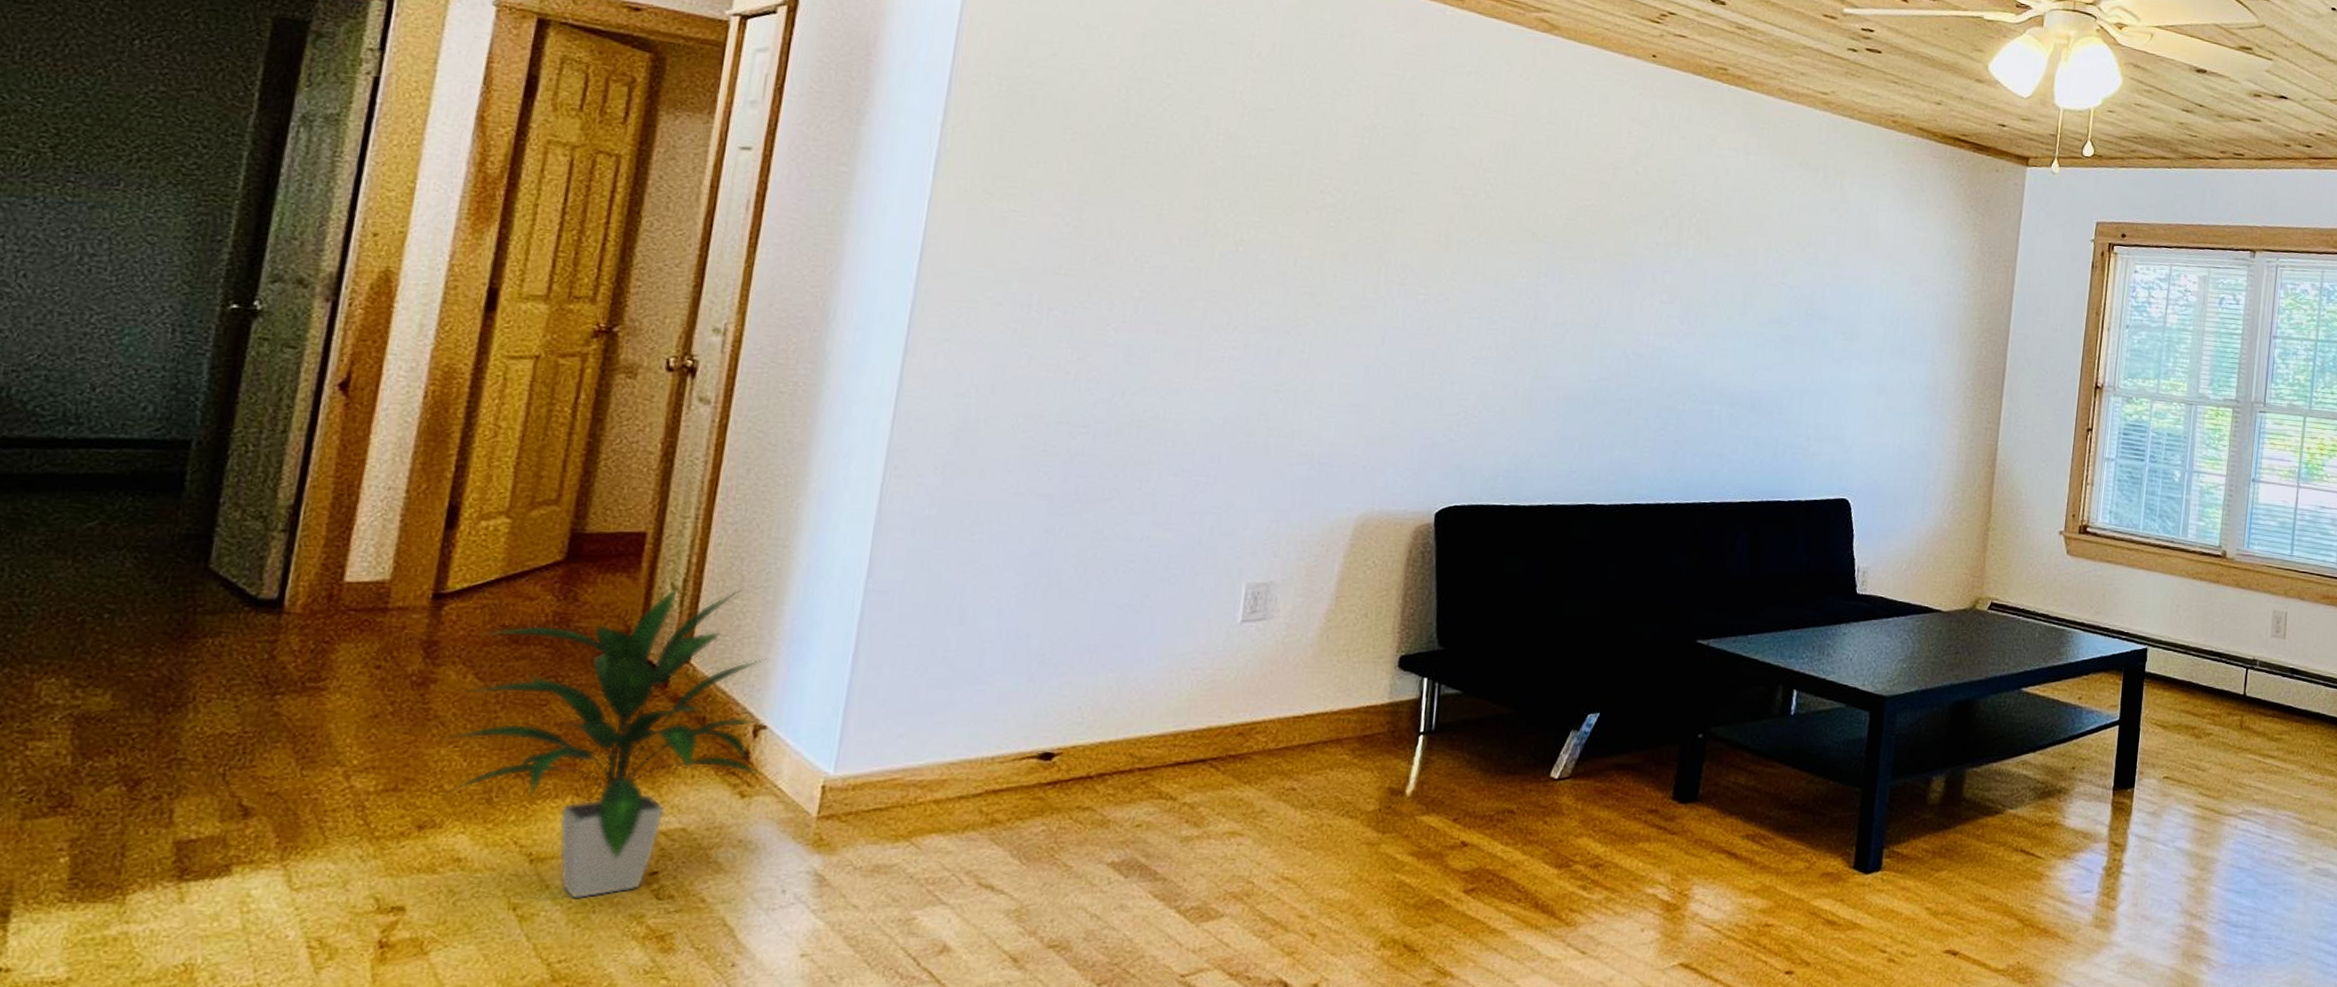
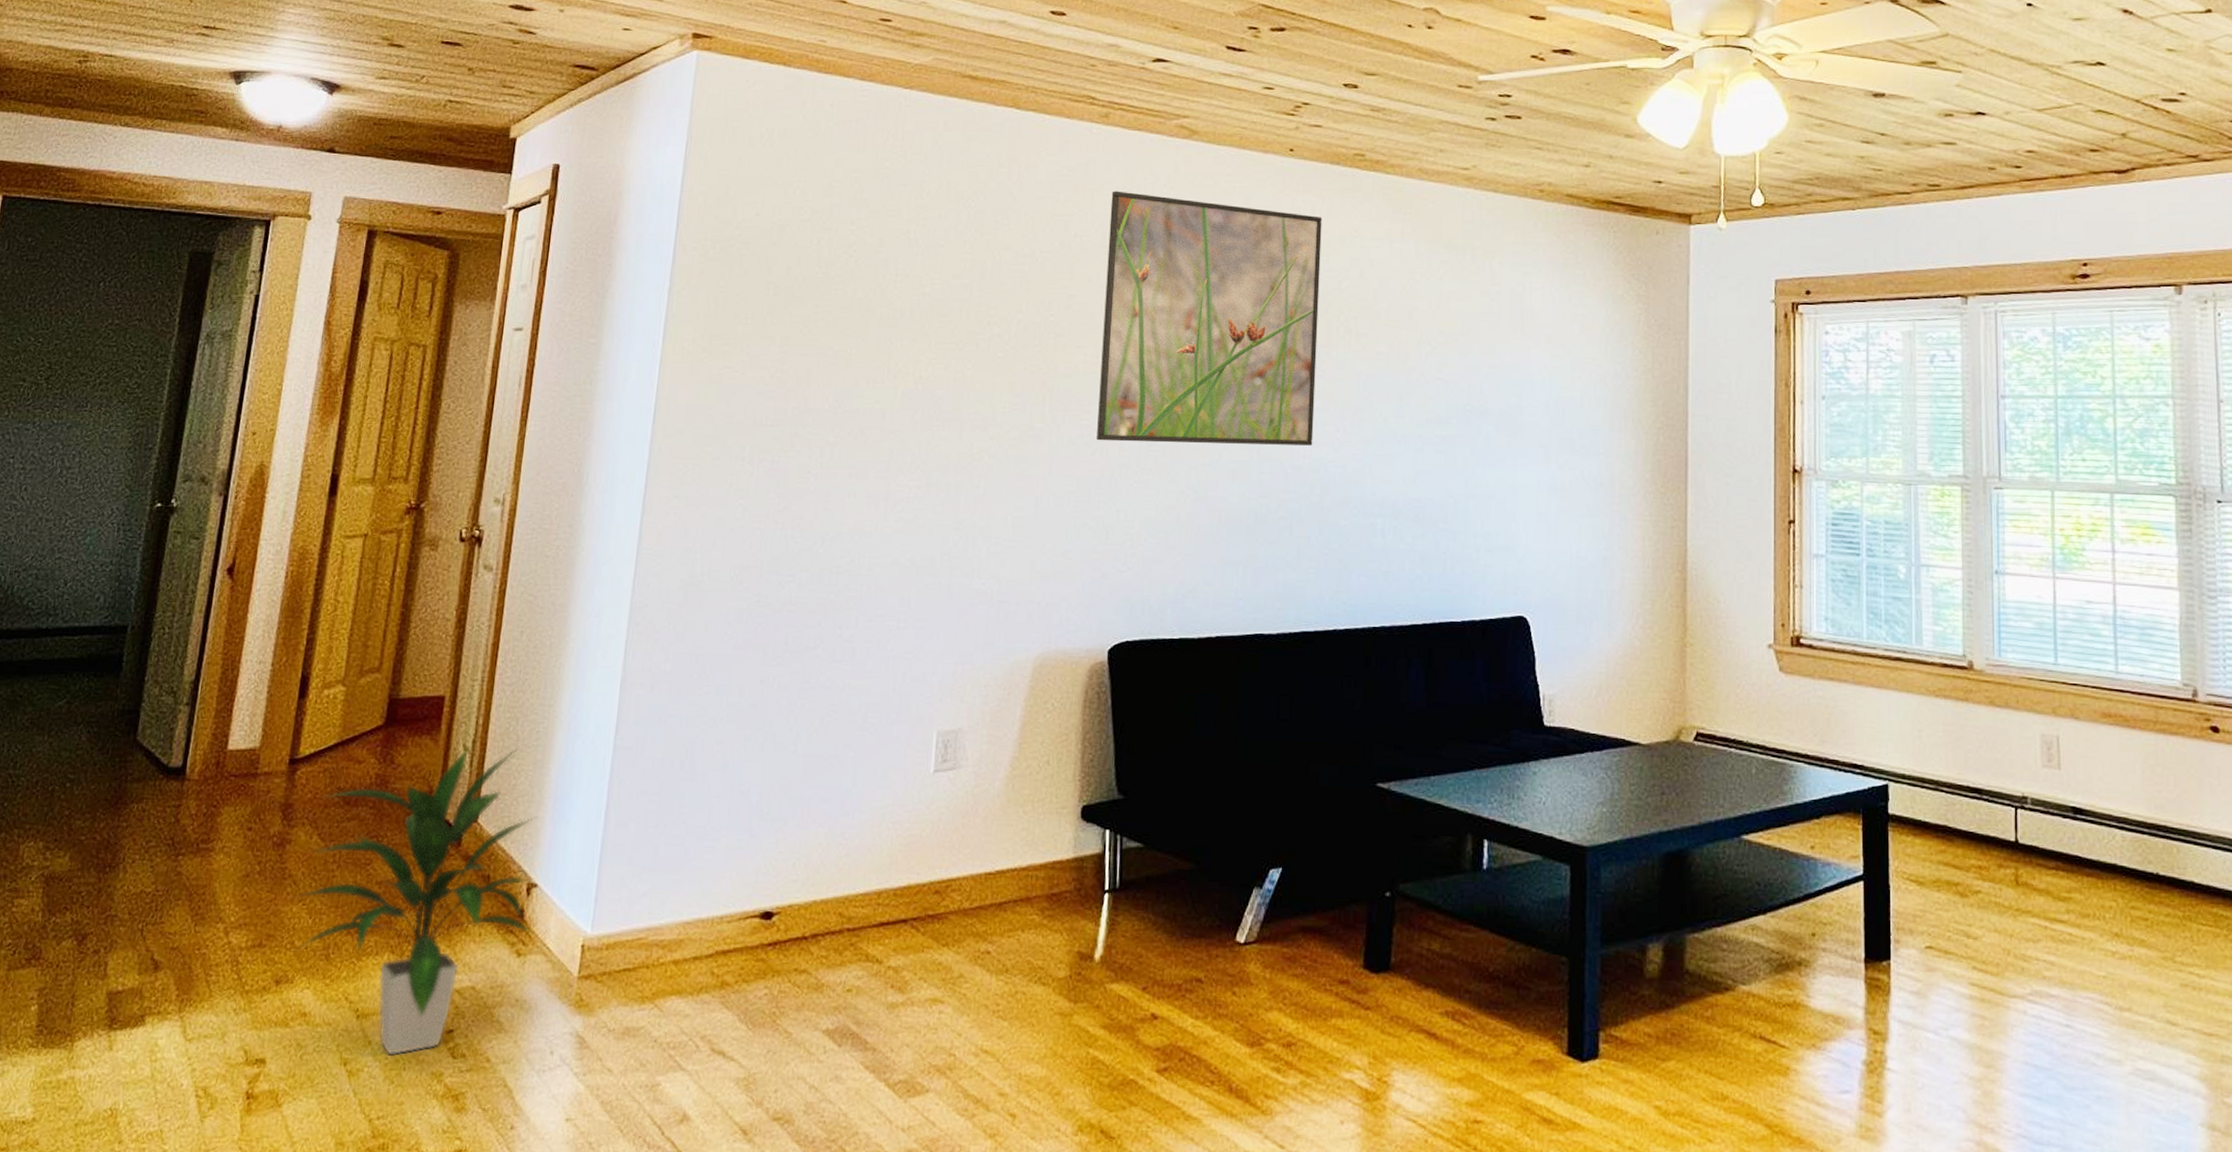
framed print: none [1434,74,1681,336] -> present [1097,191,1322,446]

